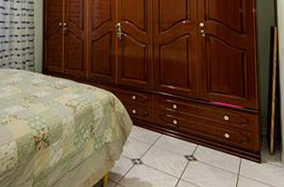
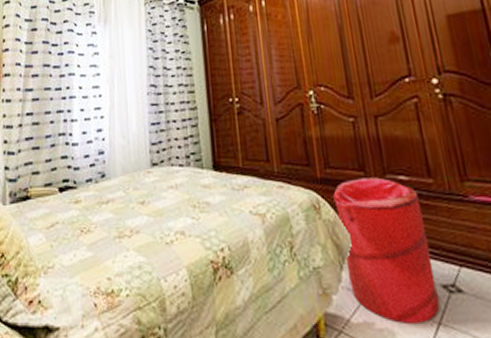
laundry hamper: none [124,86,182,179] -> present [333,177,441,324]

